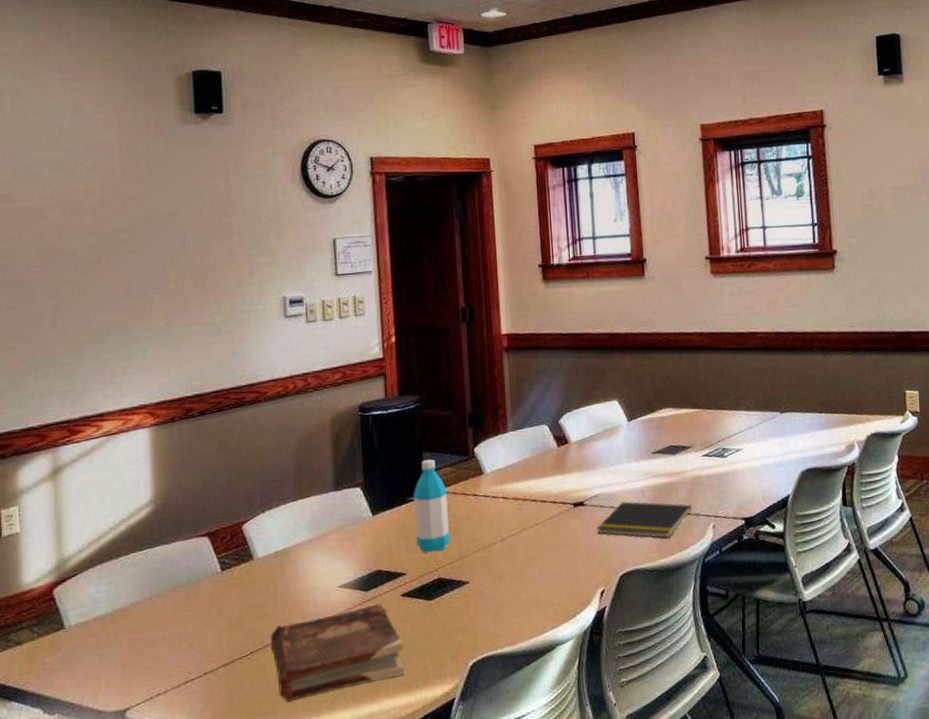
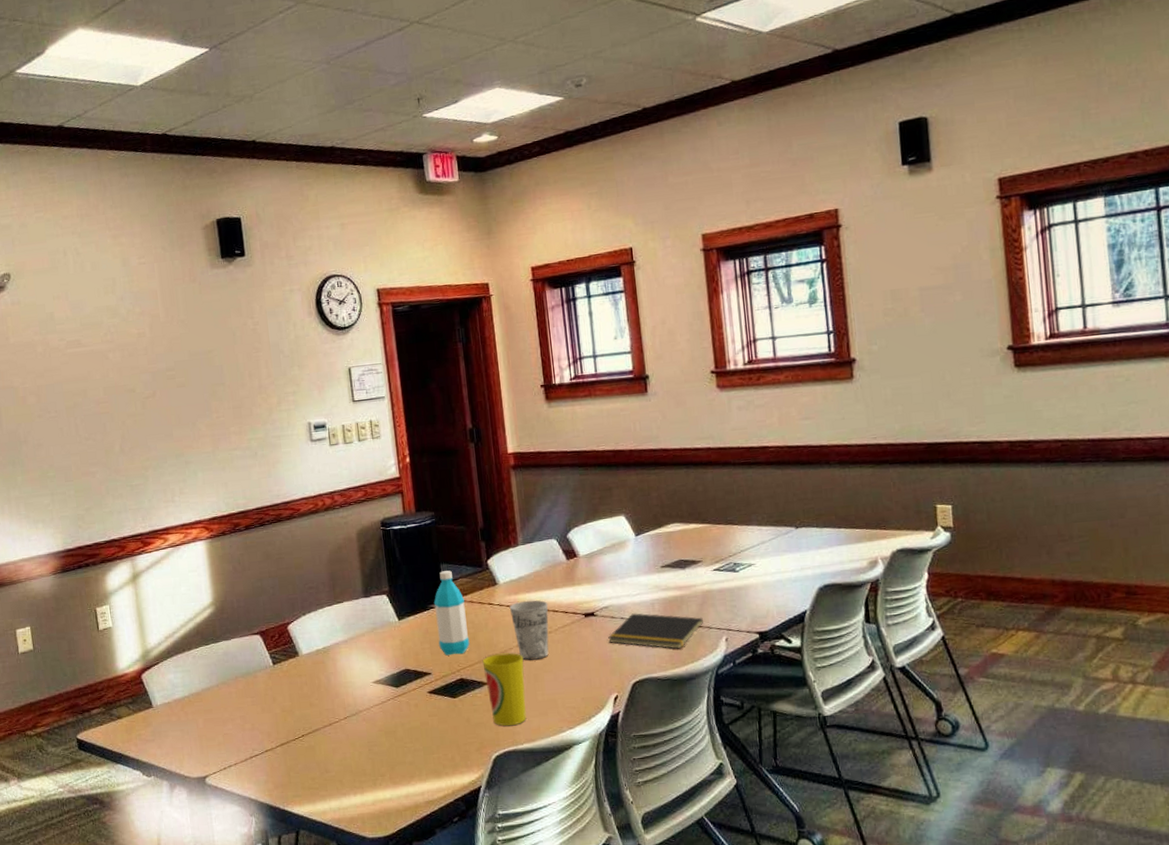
book: present [270,603,405,703] -> none [317,698,435,780]
cup: none [463,547,508,629] -> present [482,652,527,726]
cup: none [495,489,536,555] -> present [509,599,549,660]

